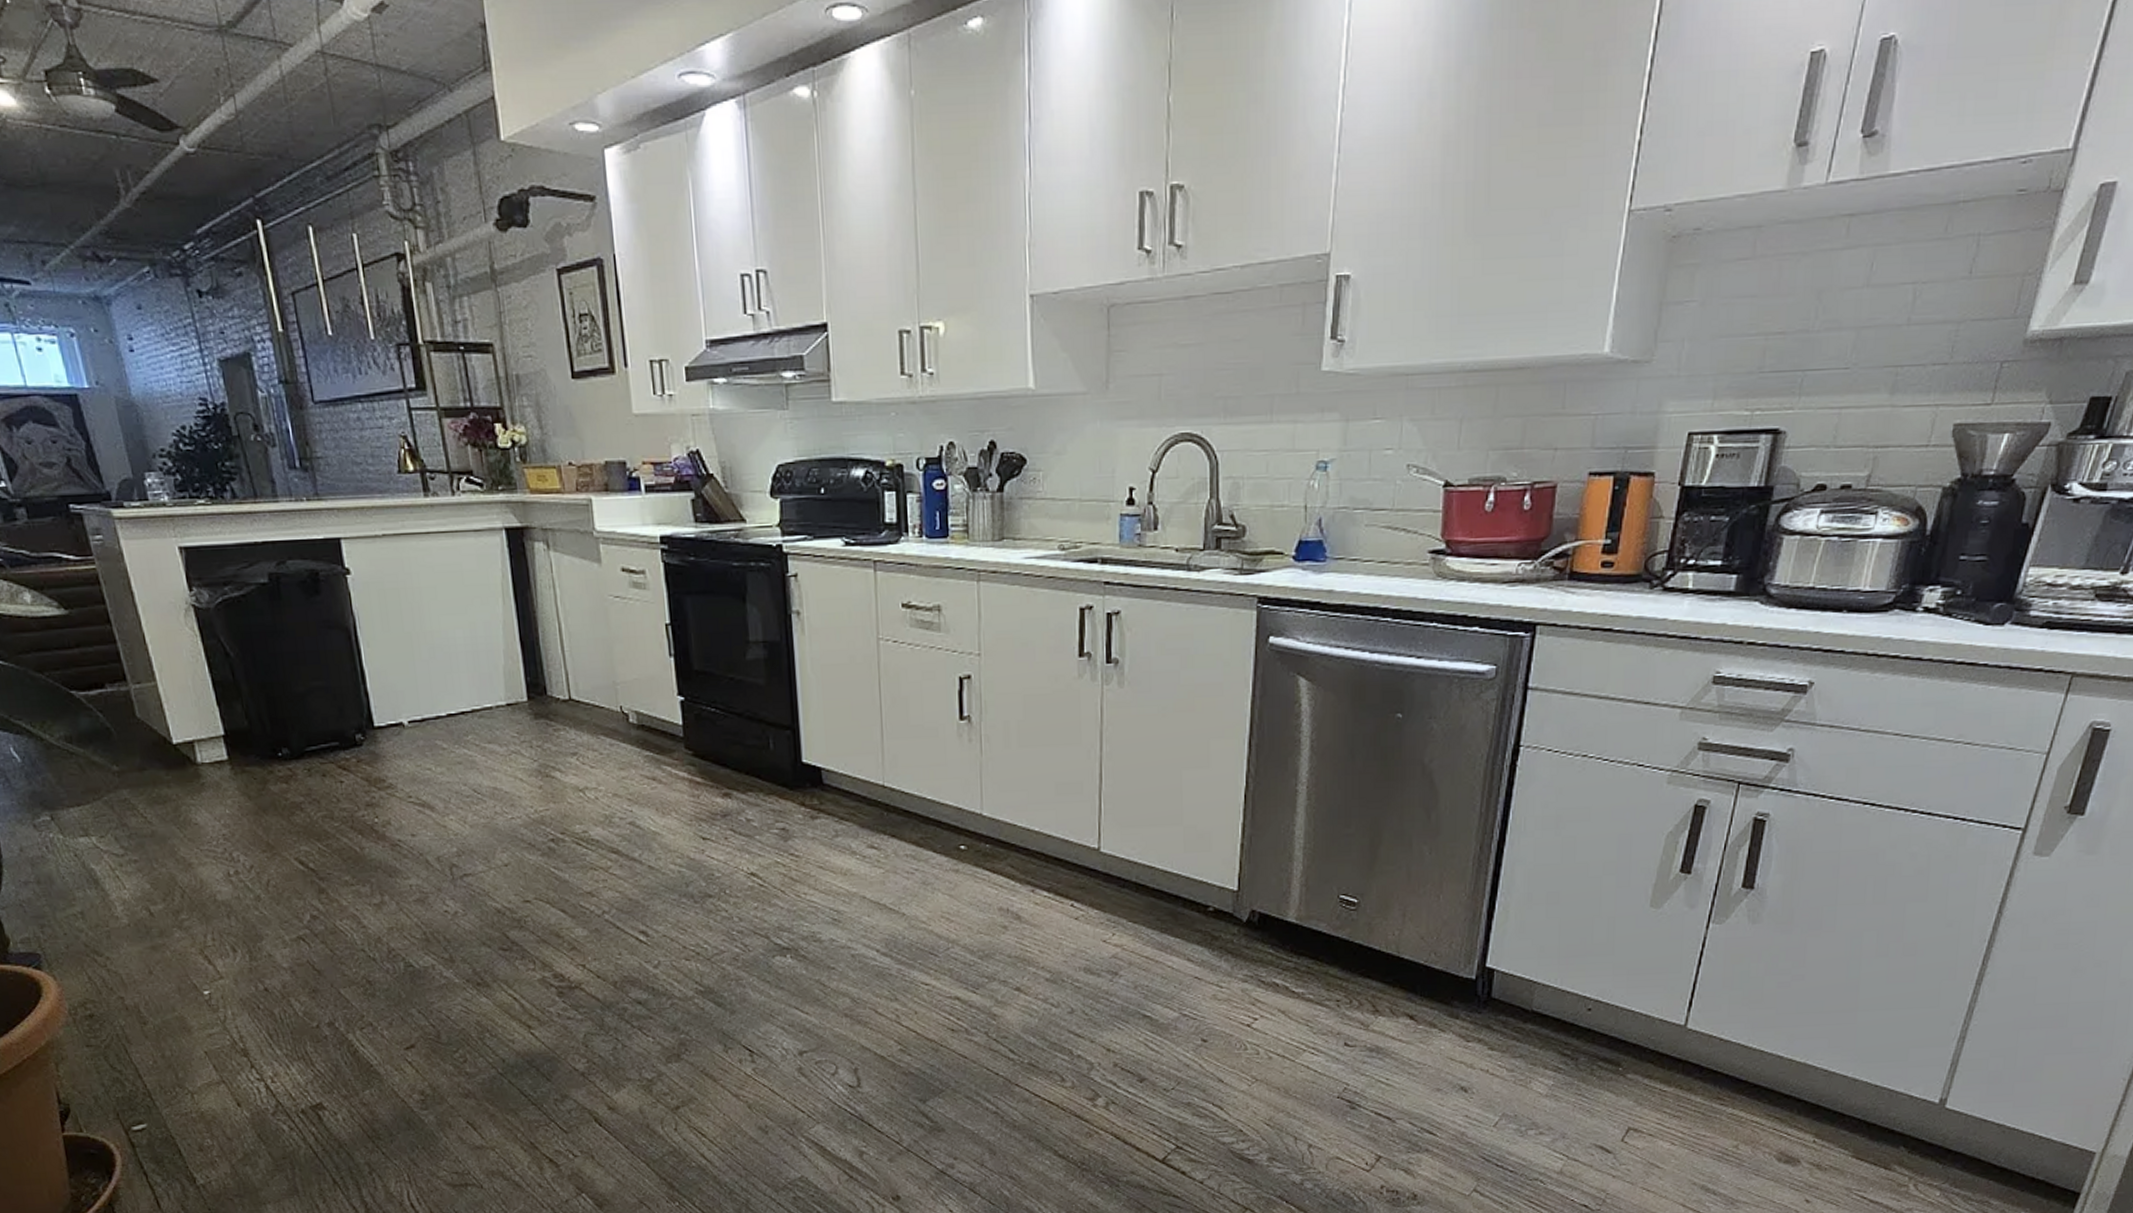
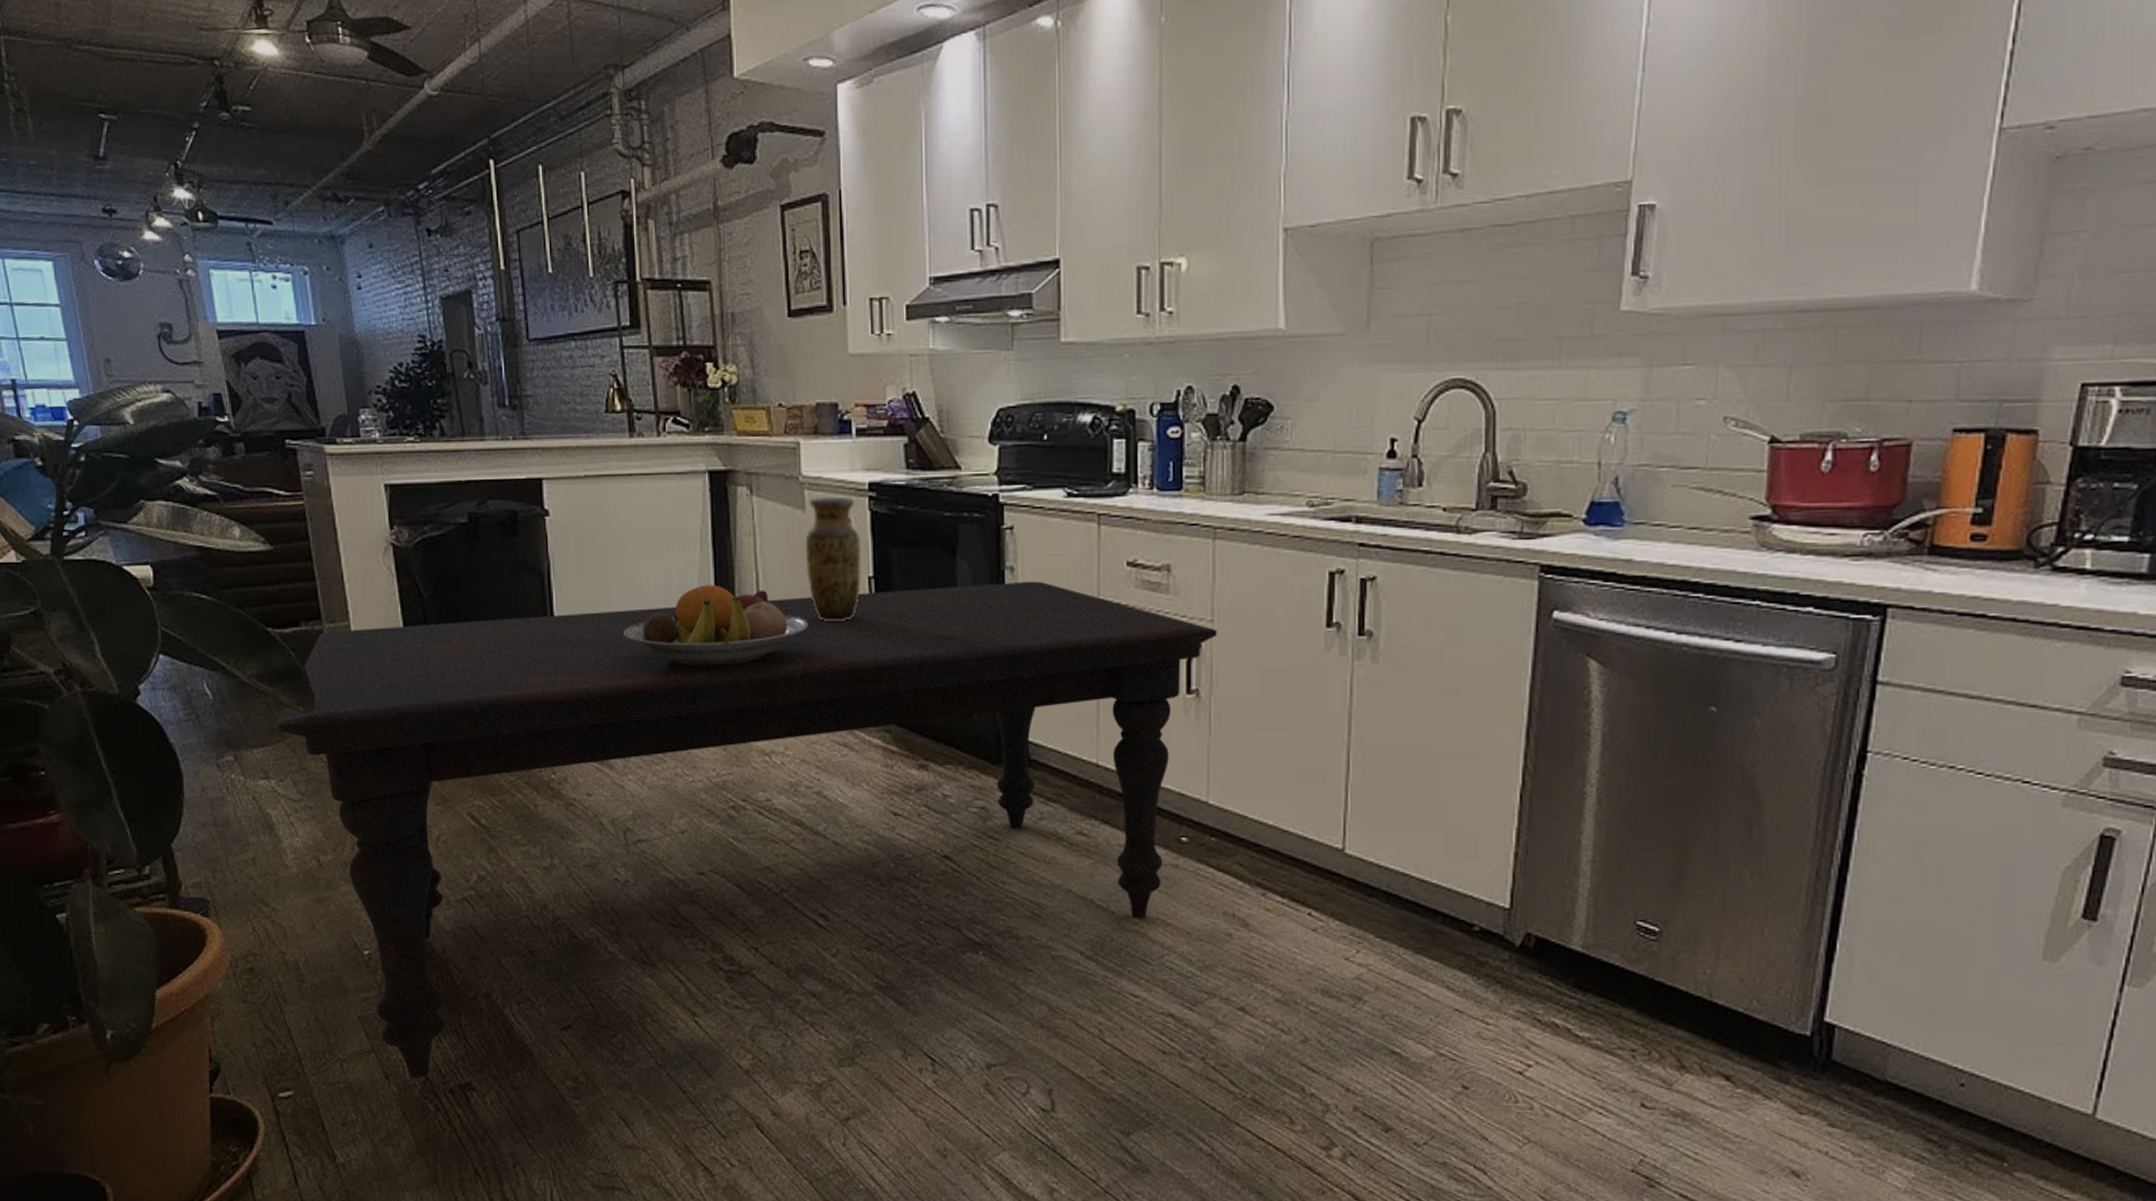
dining table: none [91,623,984,1104] -> present [277,581,1217,1079]
fruit bowl: none [433,635,612,713] -> present [623,584,808,666]
vase: none [603,550,659,667] -> present [805,497,862,622]

